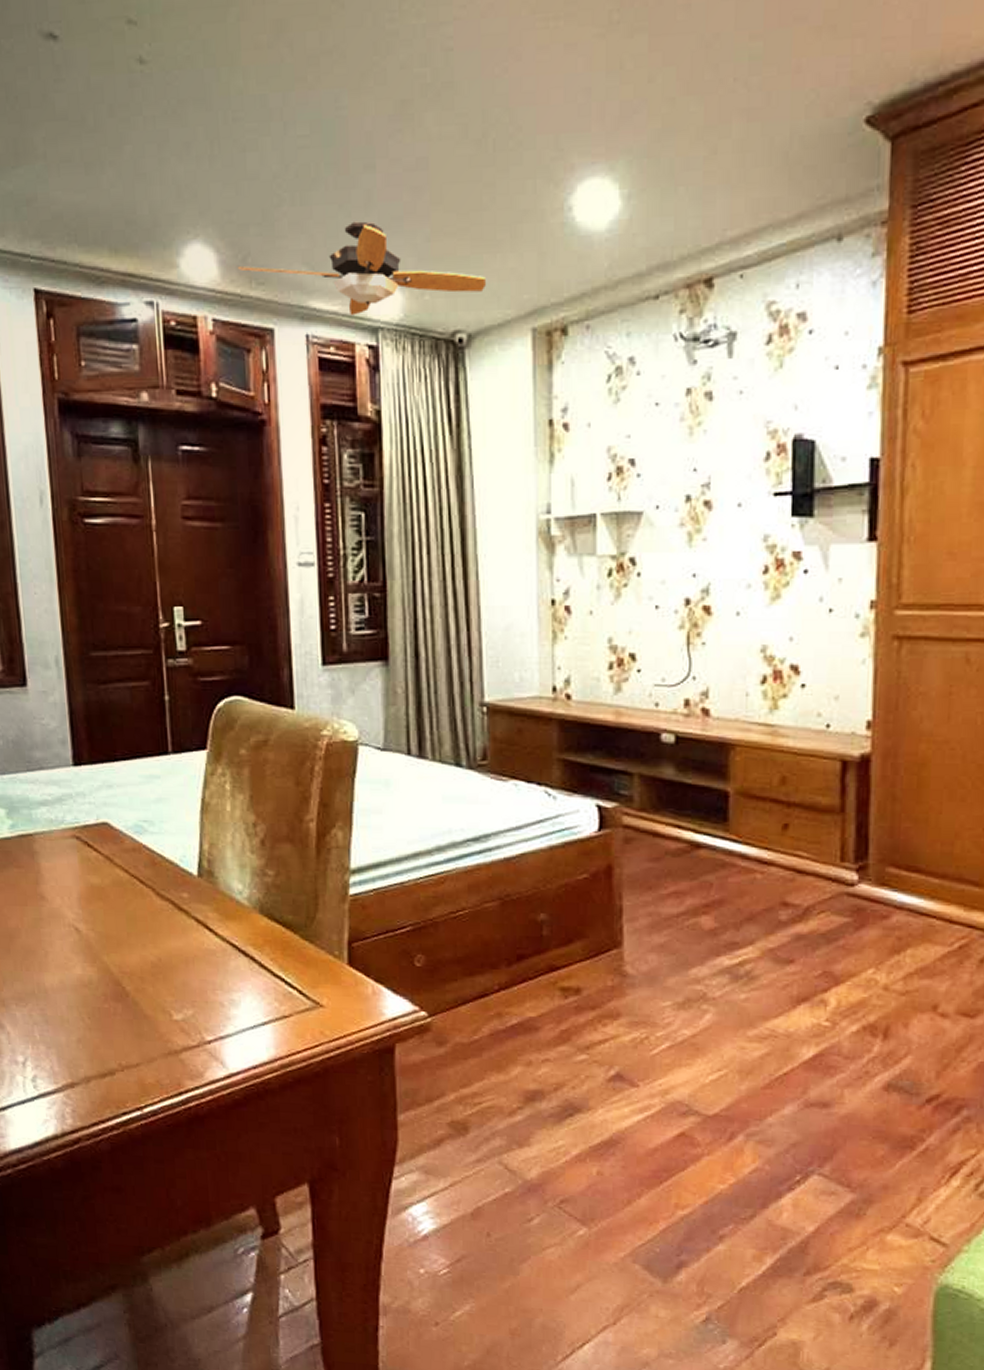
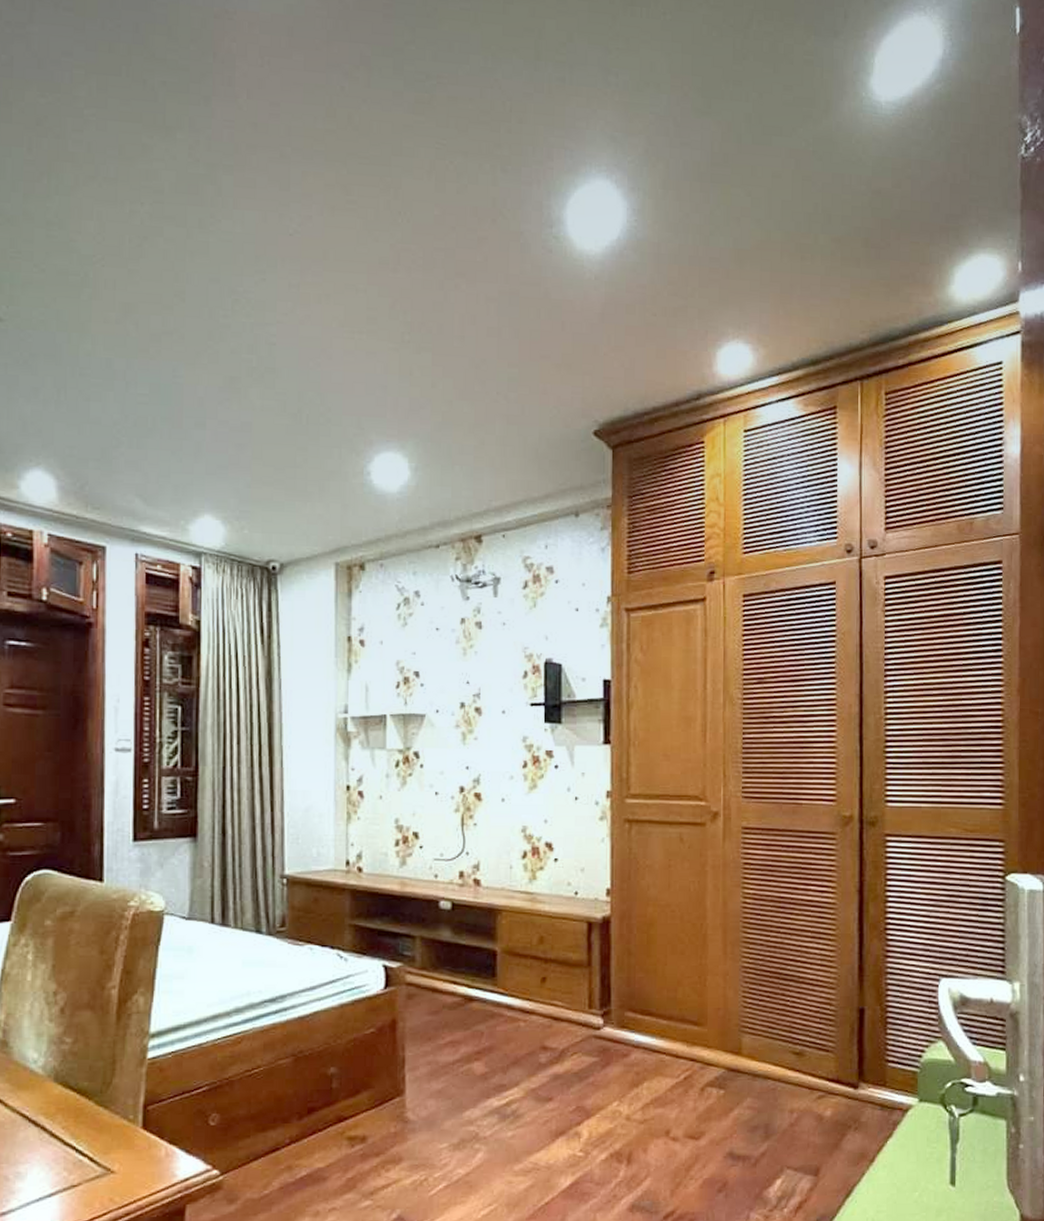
ceiling fan: present [237,221,486,316] -> none [75,466,297,541]

